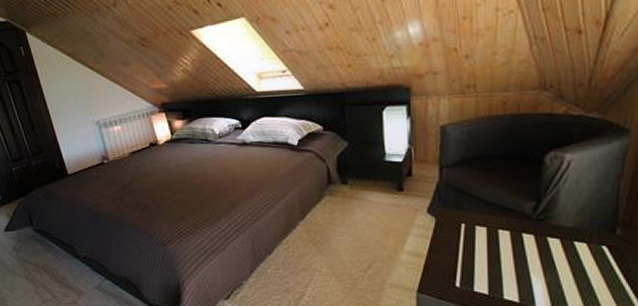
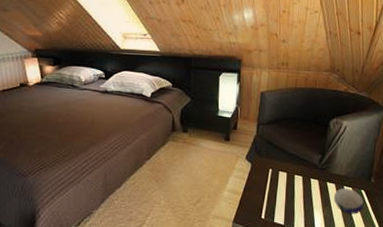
decorative orb: none [558,244,608,279] -> present [333,188,364,214]

